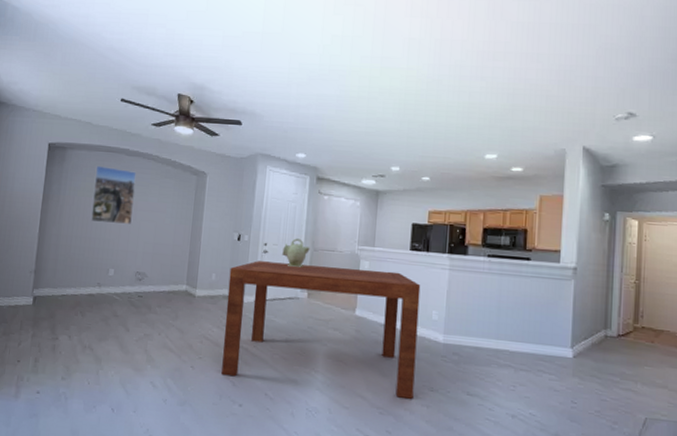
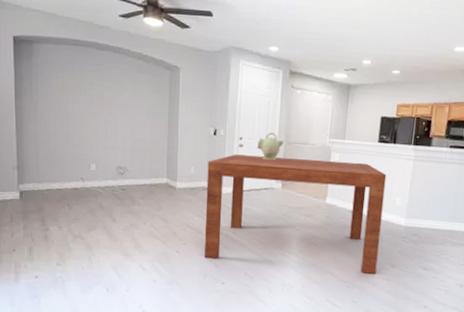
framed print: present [91,166,137,224] -> none [66,61,108,120]

